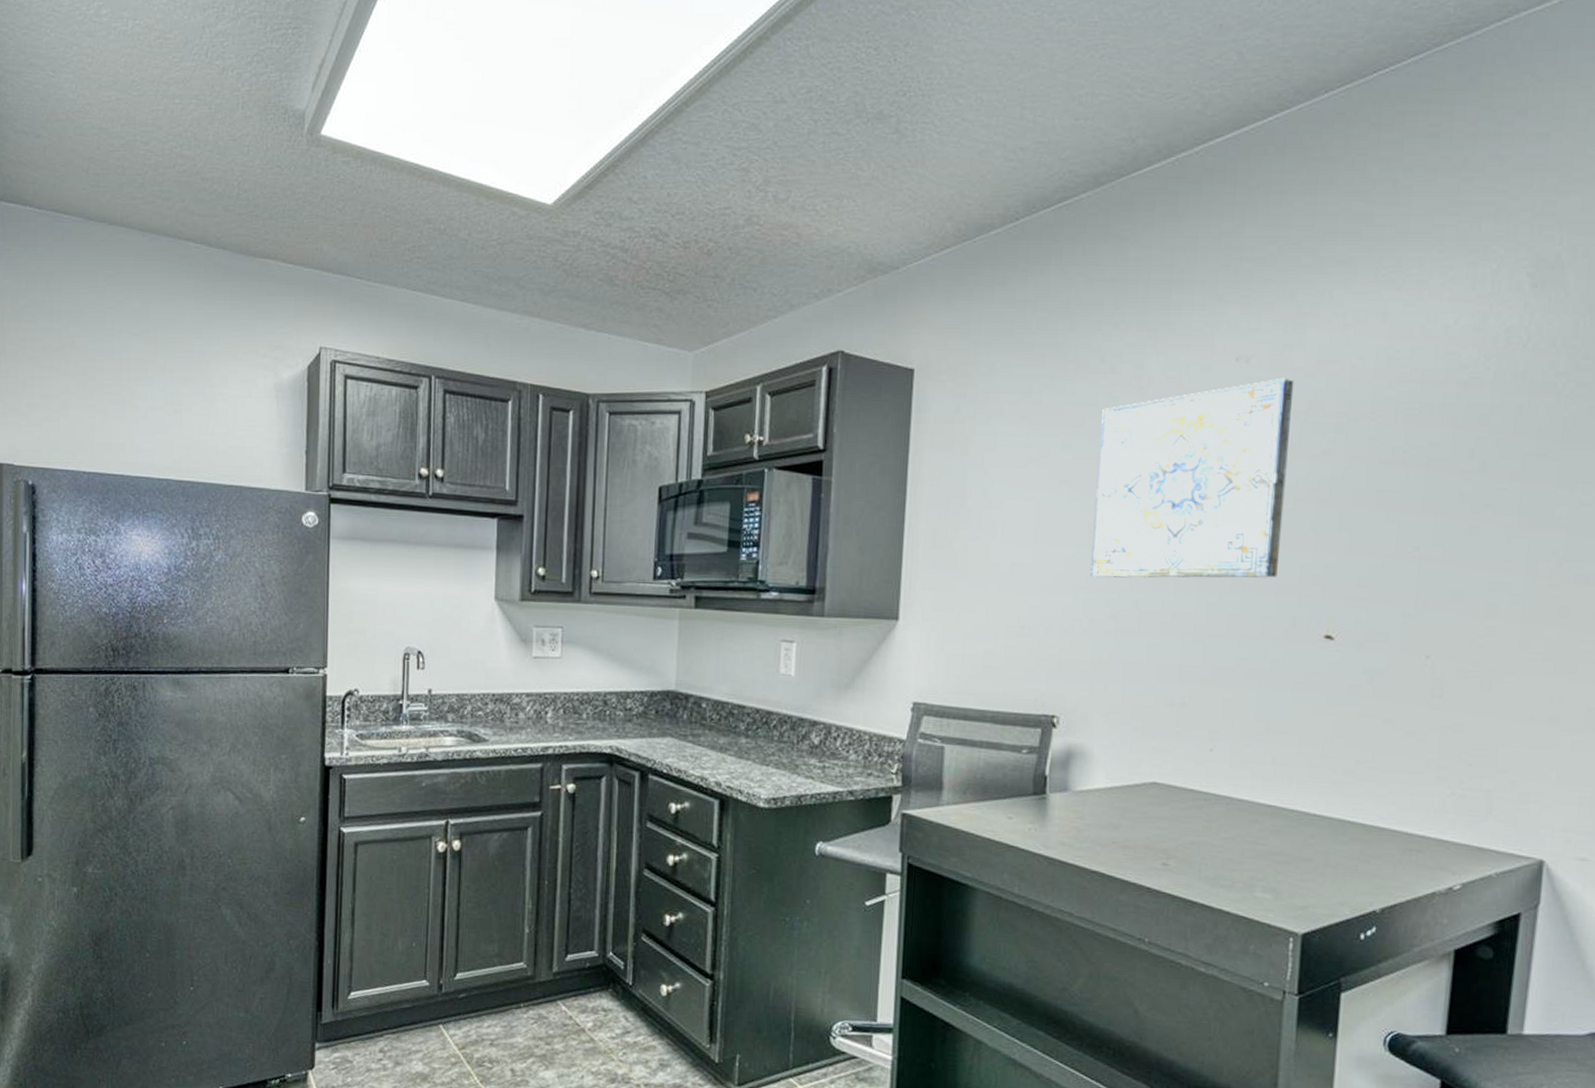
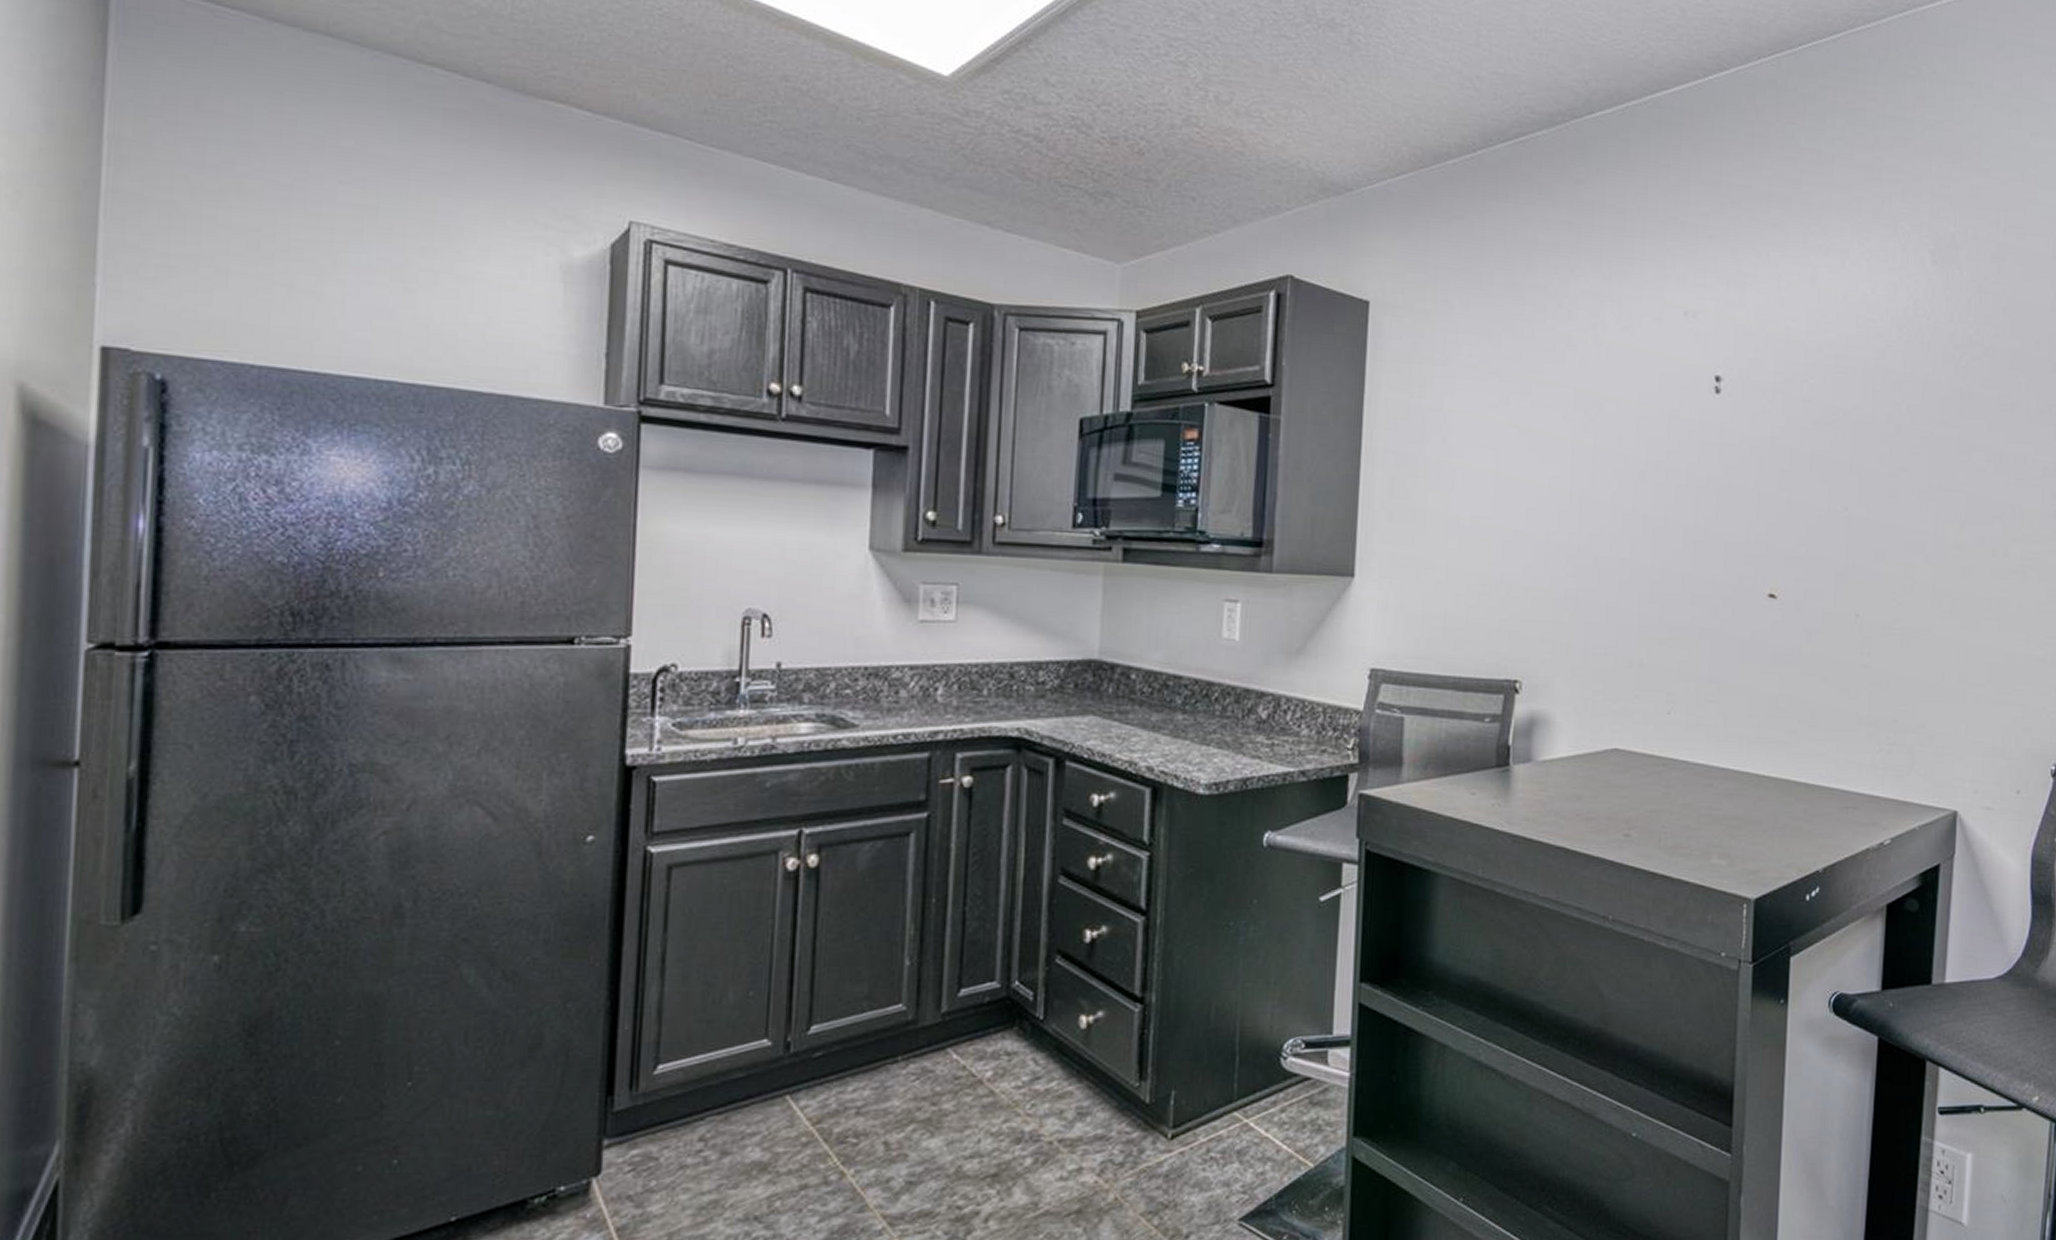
wall art: present [1090,377,1294,578] -> none [1550,334,1737,536]

